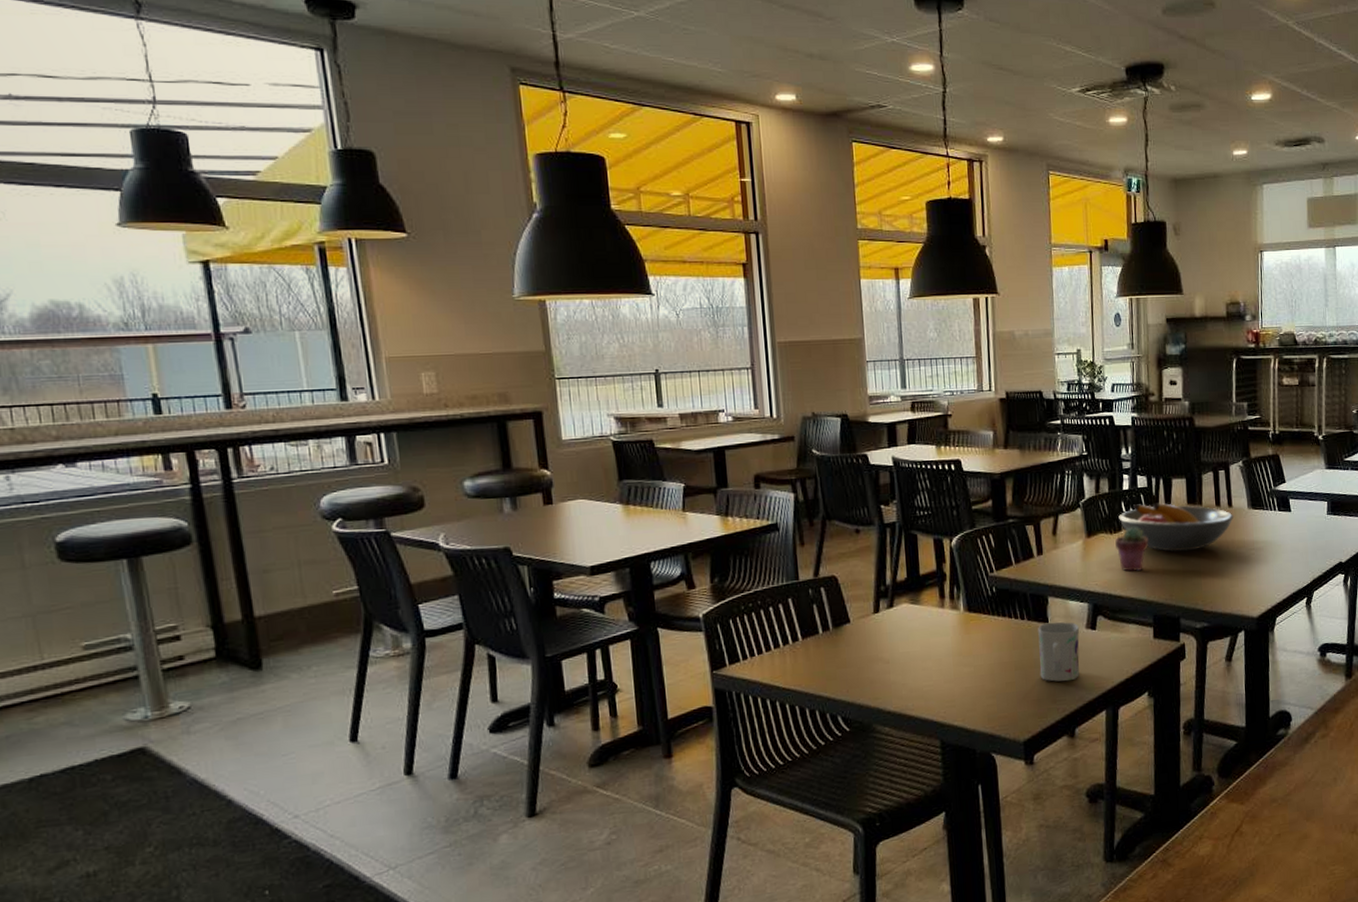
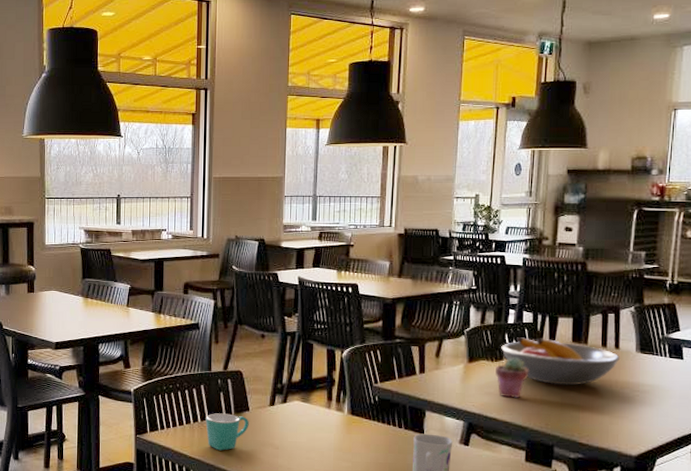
mug: none [798,629,852,676] -> present [205,413,249,451]

